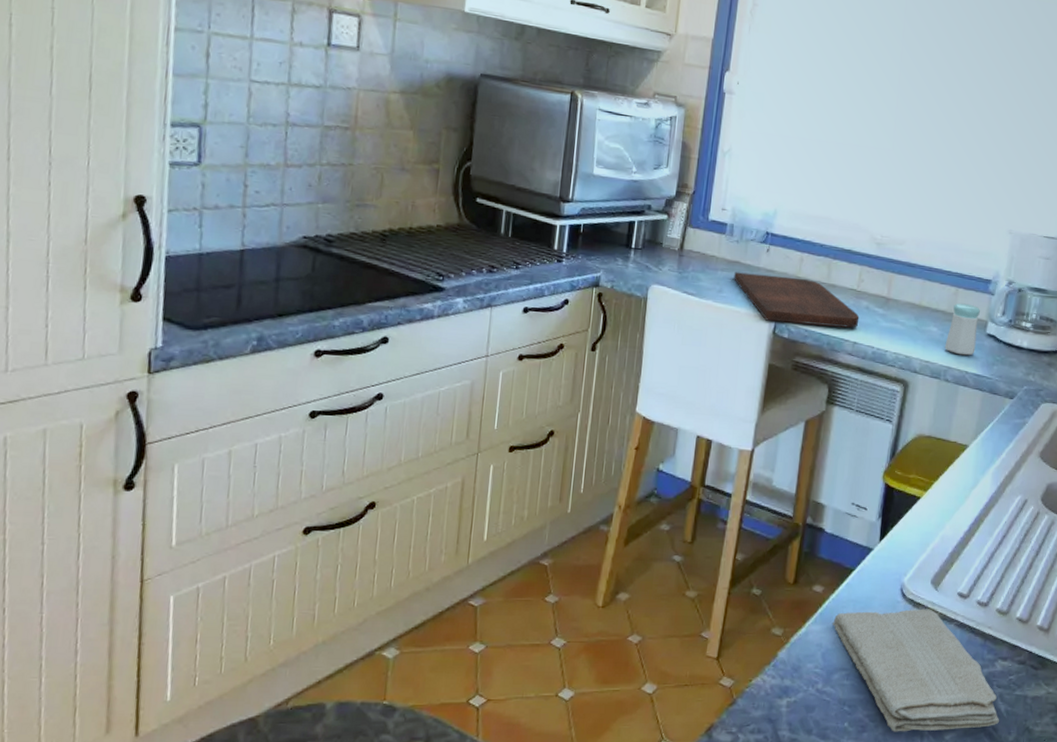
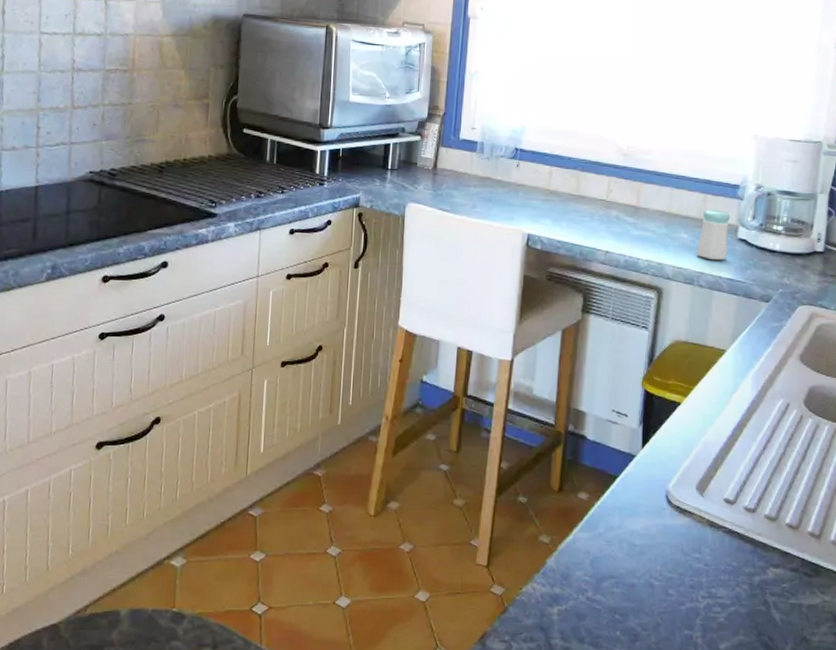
cutting board: present [734,272,860,328] -> none [486,187,610,238]
washcloth: present [833,608,1000,732] -> none [599,515,775,641]

